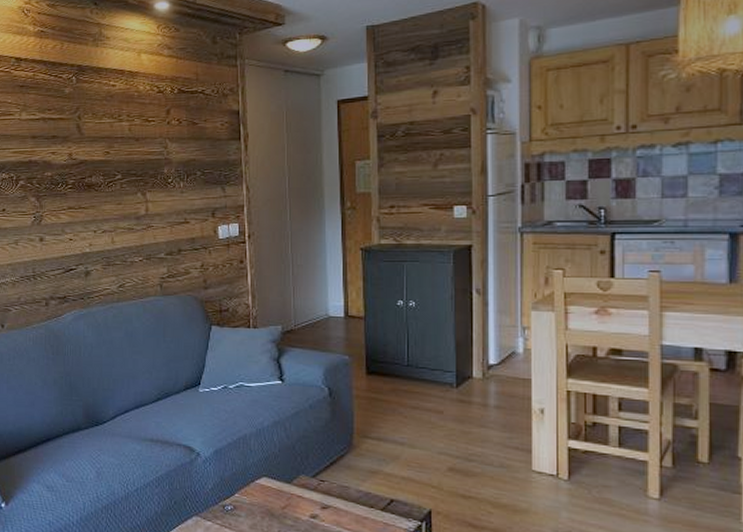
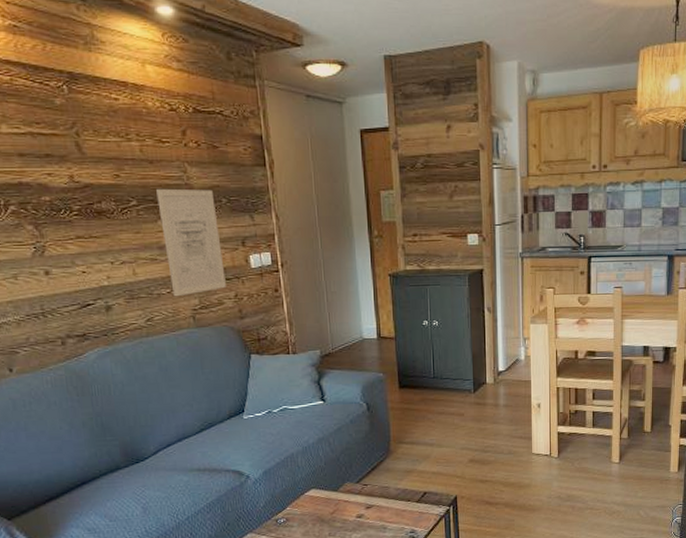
wall art: none [139,163,194,265] -> present [156,188,226,297]

